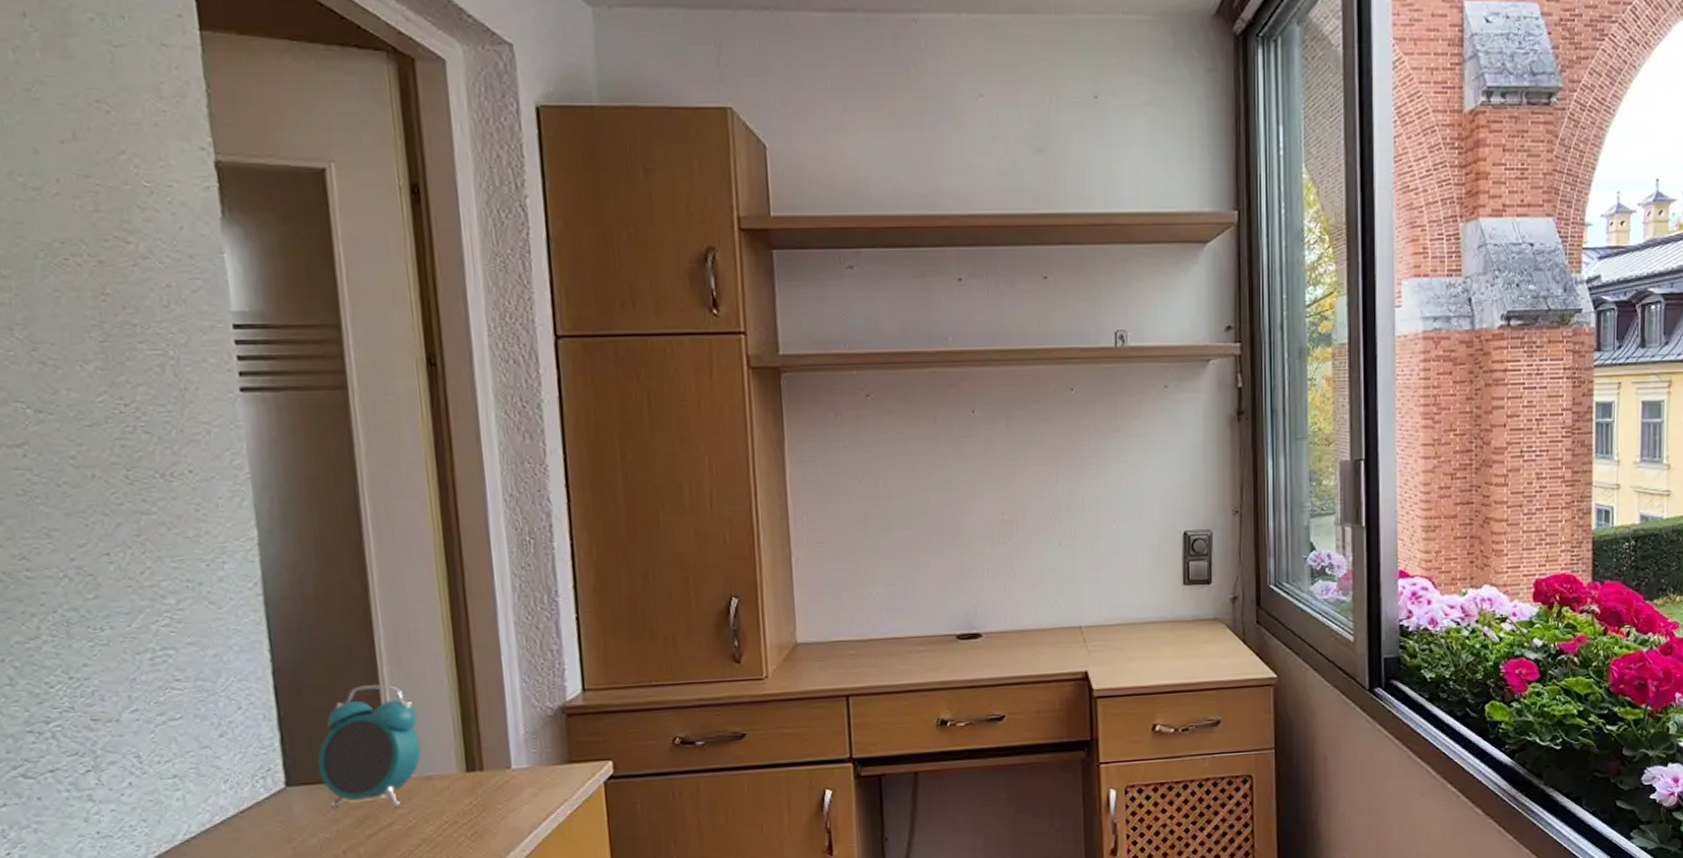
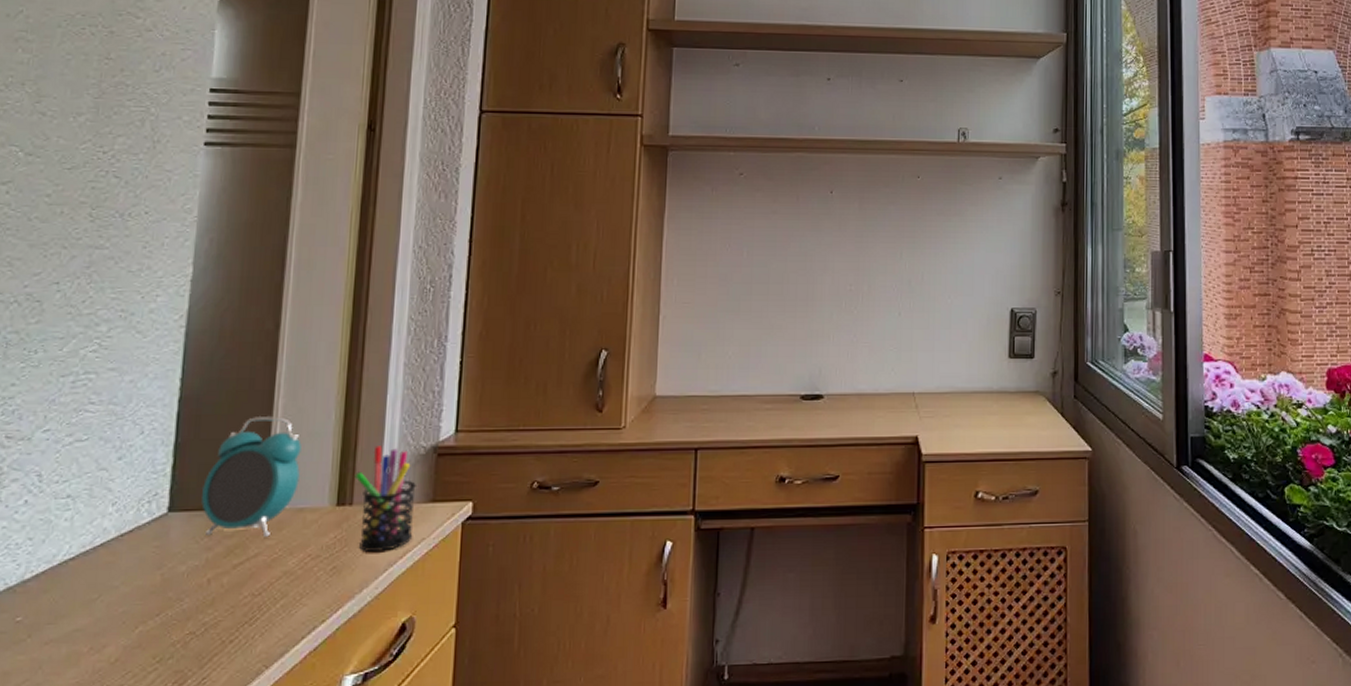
pen holder: none [480,709,554,815] -> present [354,446,416,551]

